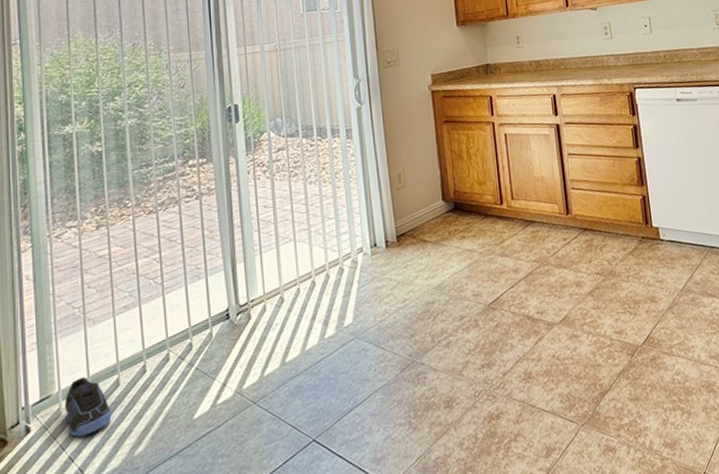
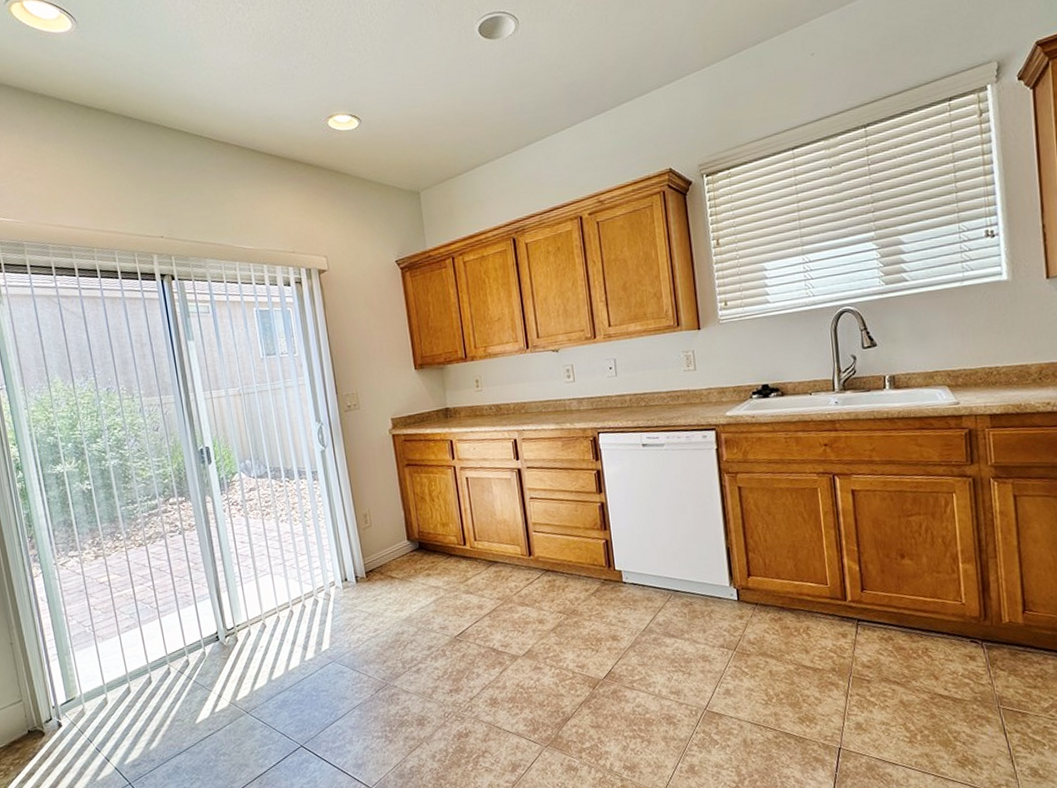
sneaker: present [64,377,112,437] -> none [86,684,128,732]

